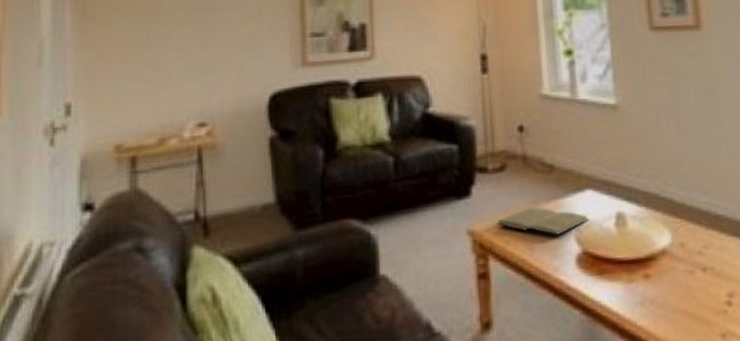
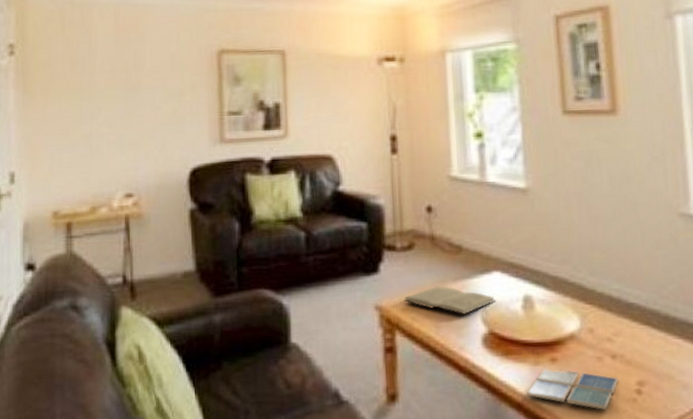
drink coaster: none [622,285,710,324] -> present [527,368,619,410]

